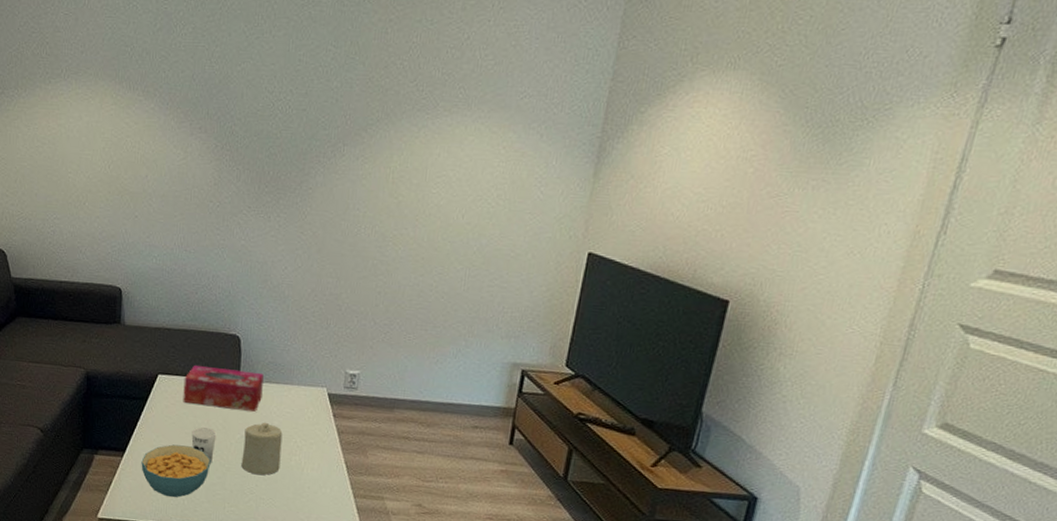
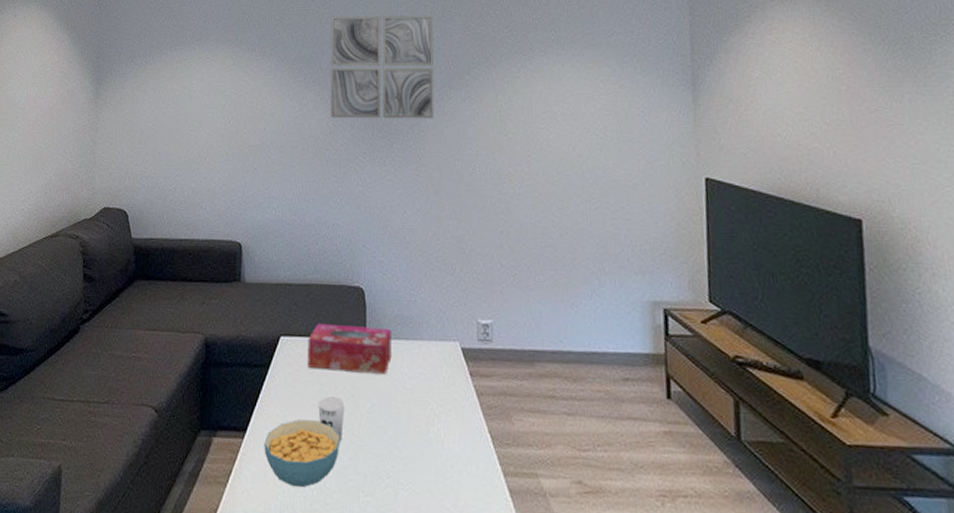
wall art: none [216,55,334,176] -> present [330,15,434,119]
candle: present [241,422,283,476] -> none [374,386,418,453]

